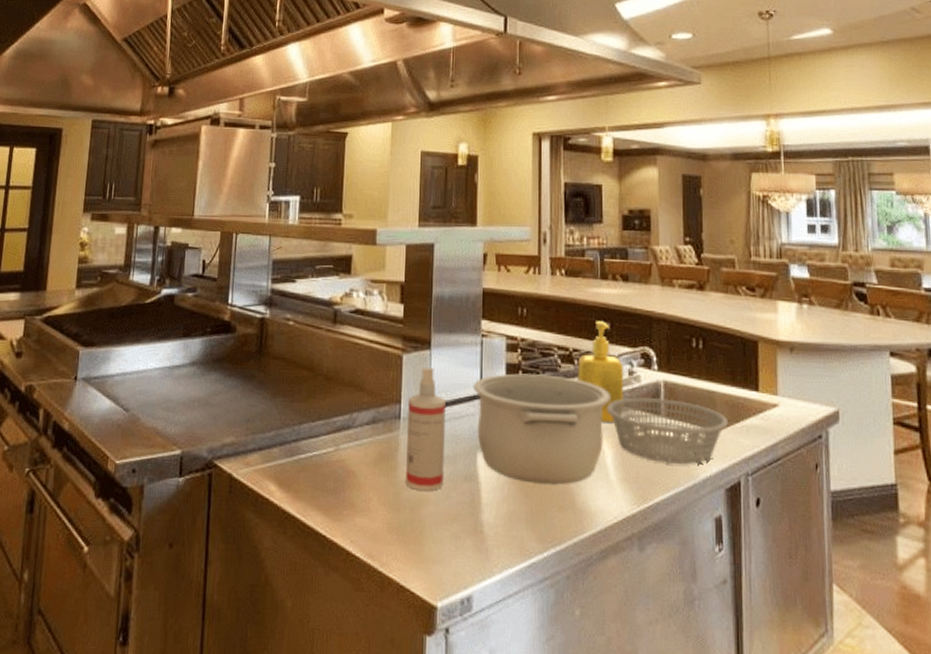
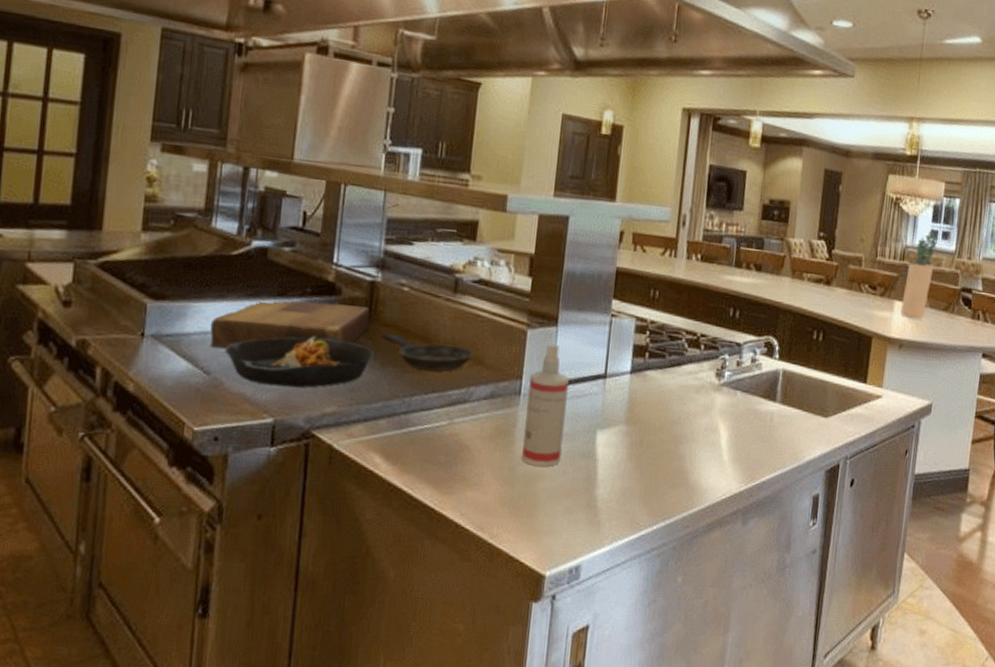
cutting board: none [128,339,261,387] -> present [209,299,370,349]
wok: none [141,371,266,421] -> present [225,336,374,388]
frying pan: none [270,365,355,399] -> present [380,332,474,371]
cooking pot: present [472,373,612,484] -> none [597,355,733,463]
soap dispenser: present [577,321,624,422] -> none [702,308,748,406]
colander: present [607,396,729,464] -> none [727,383,837,448]
vase: none [785,223,818,320] -> present [900,228,939,320]

